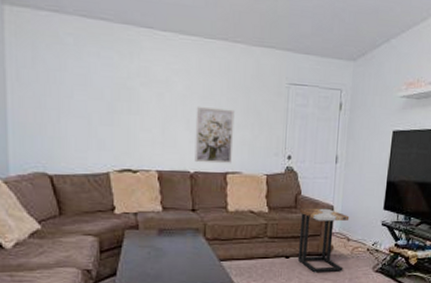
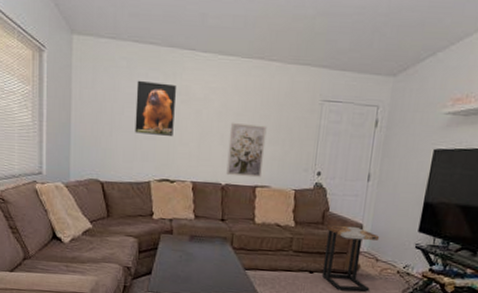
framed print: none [87,59,133,123] -> present [134,80,176,137]

